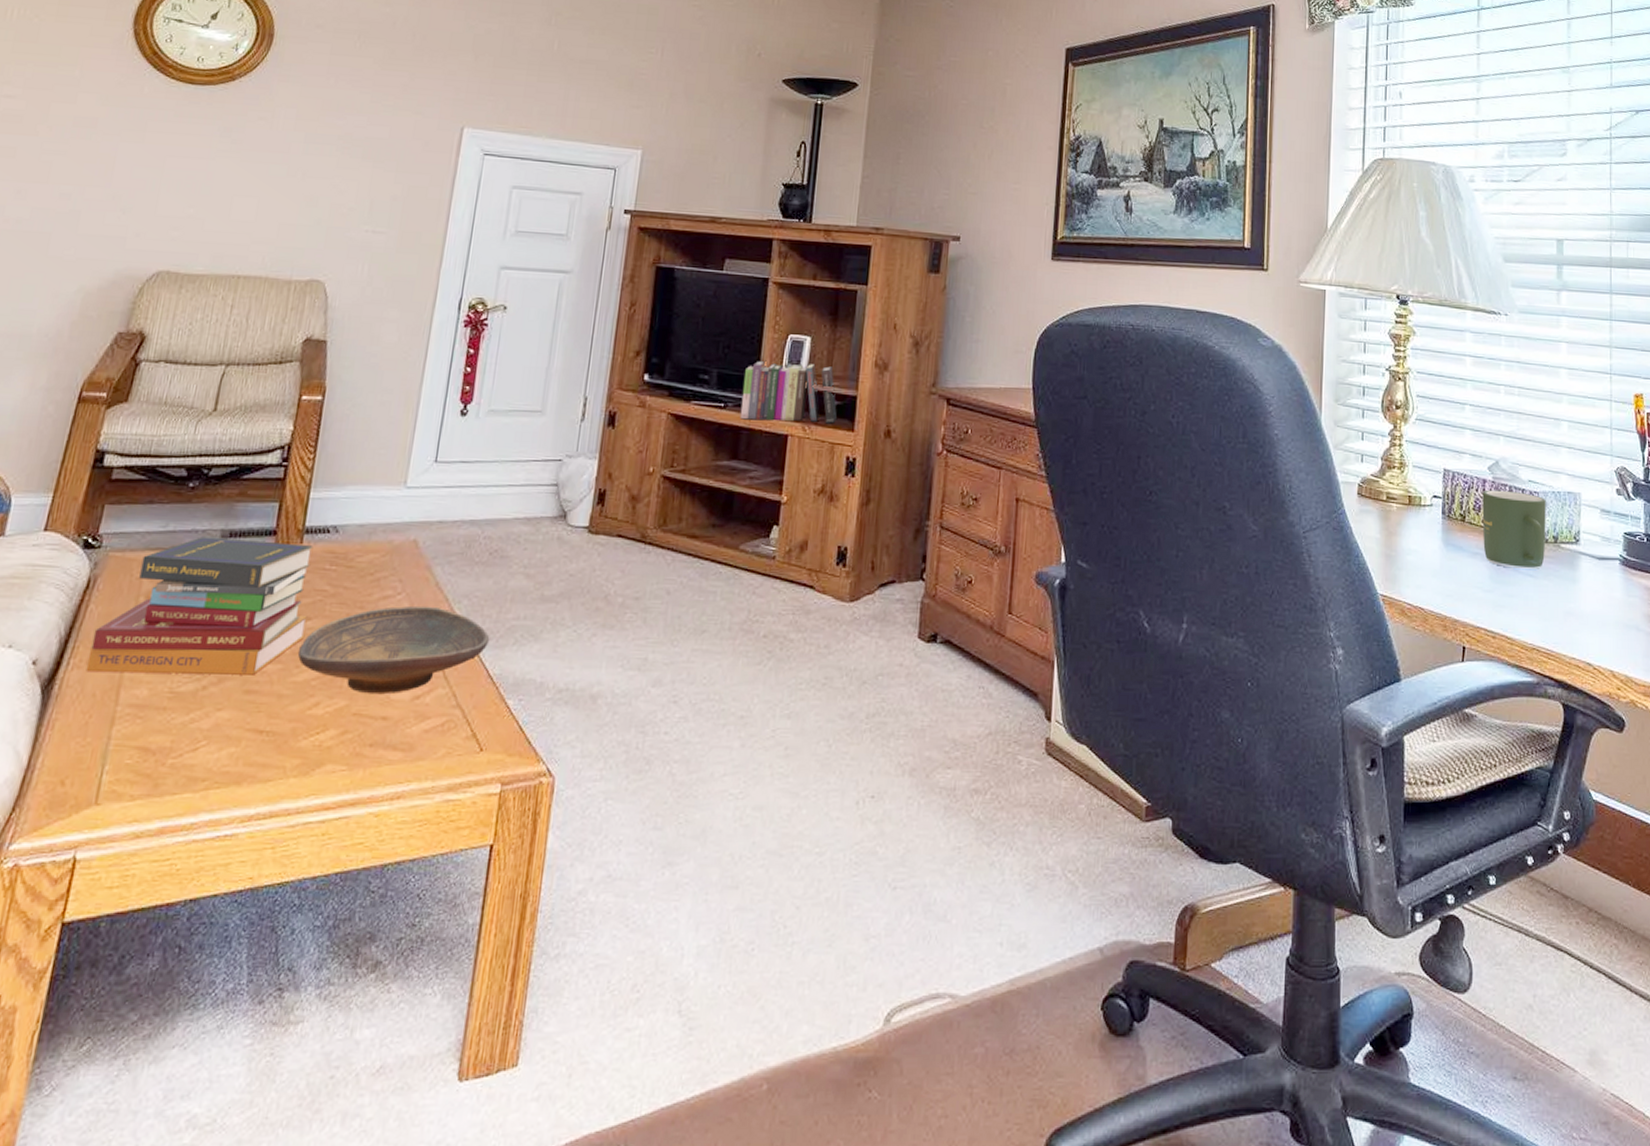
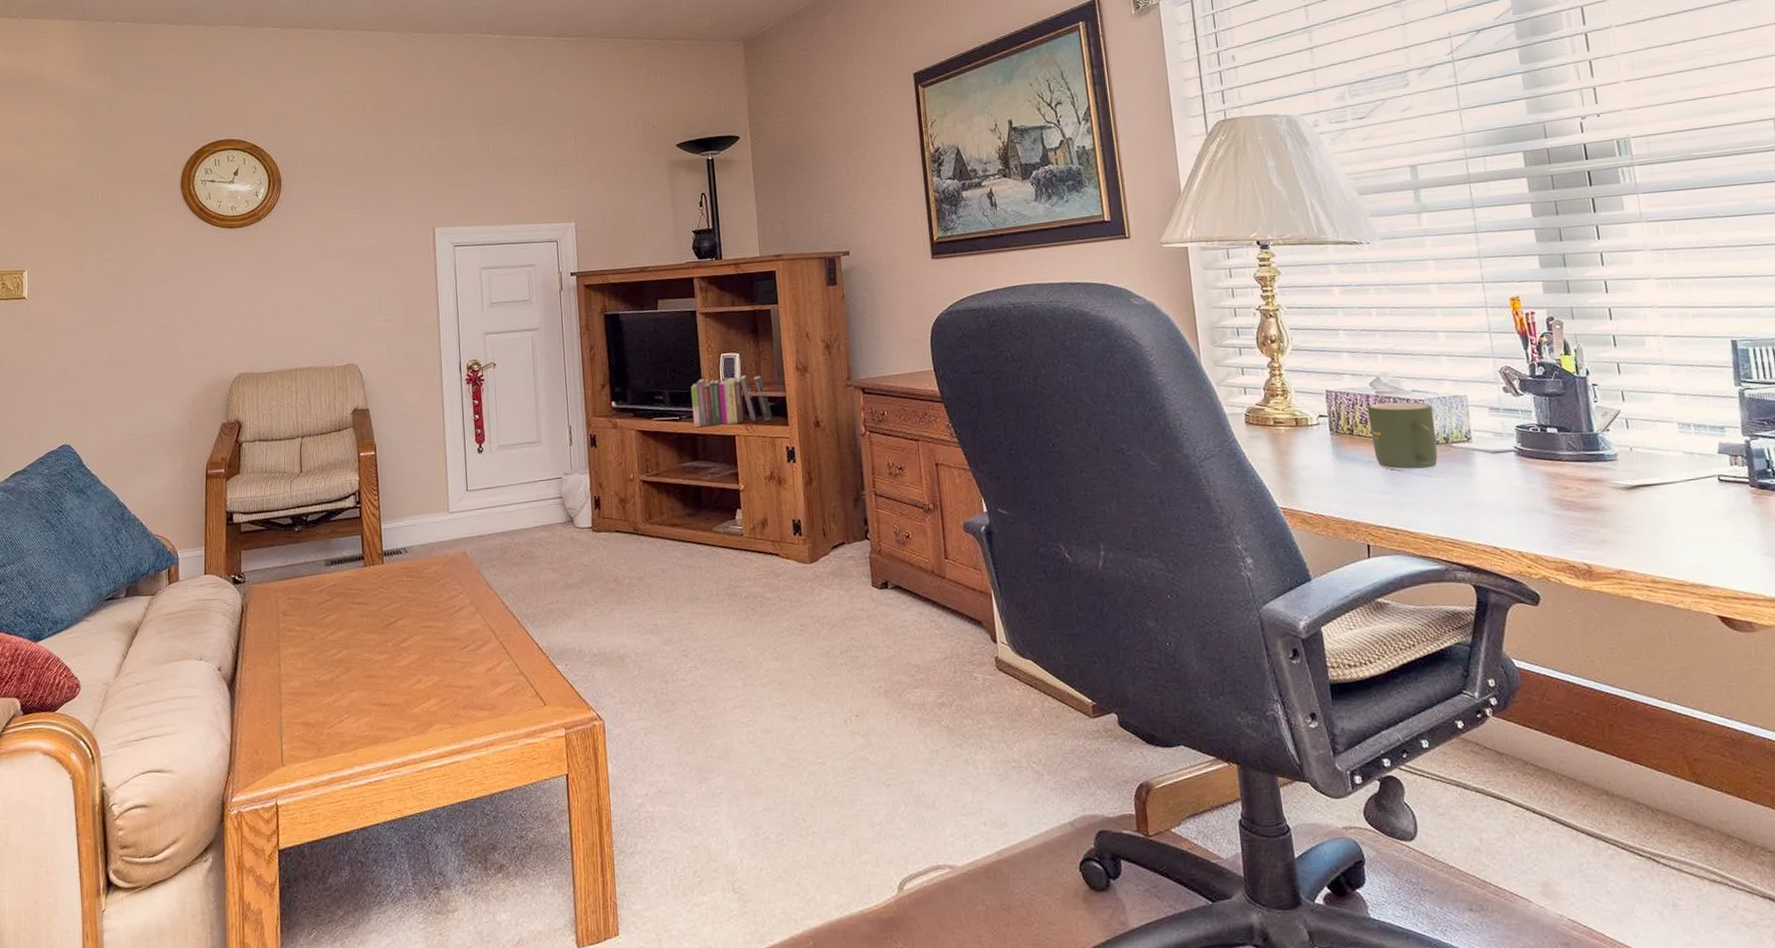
books: present [86,537,314,675] -> none [254,564,400,672]
decorative bowl: present [297,605,490,695] -> none [397,600,535,671]

